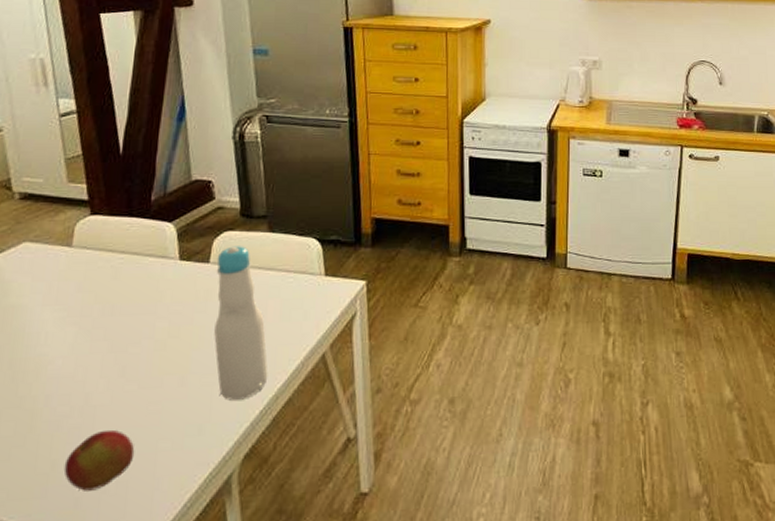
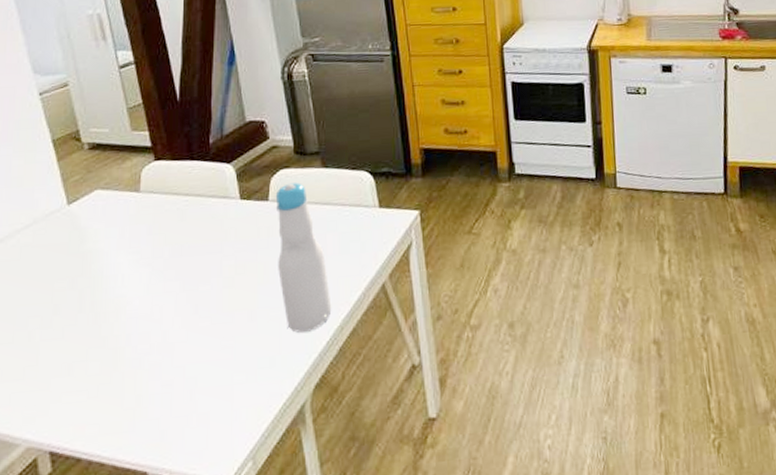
apple: present [63,429,135,491] -> none [148,364,212,424]

